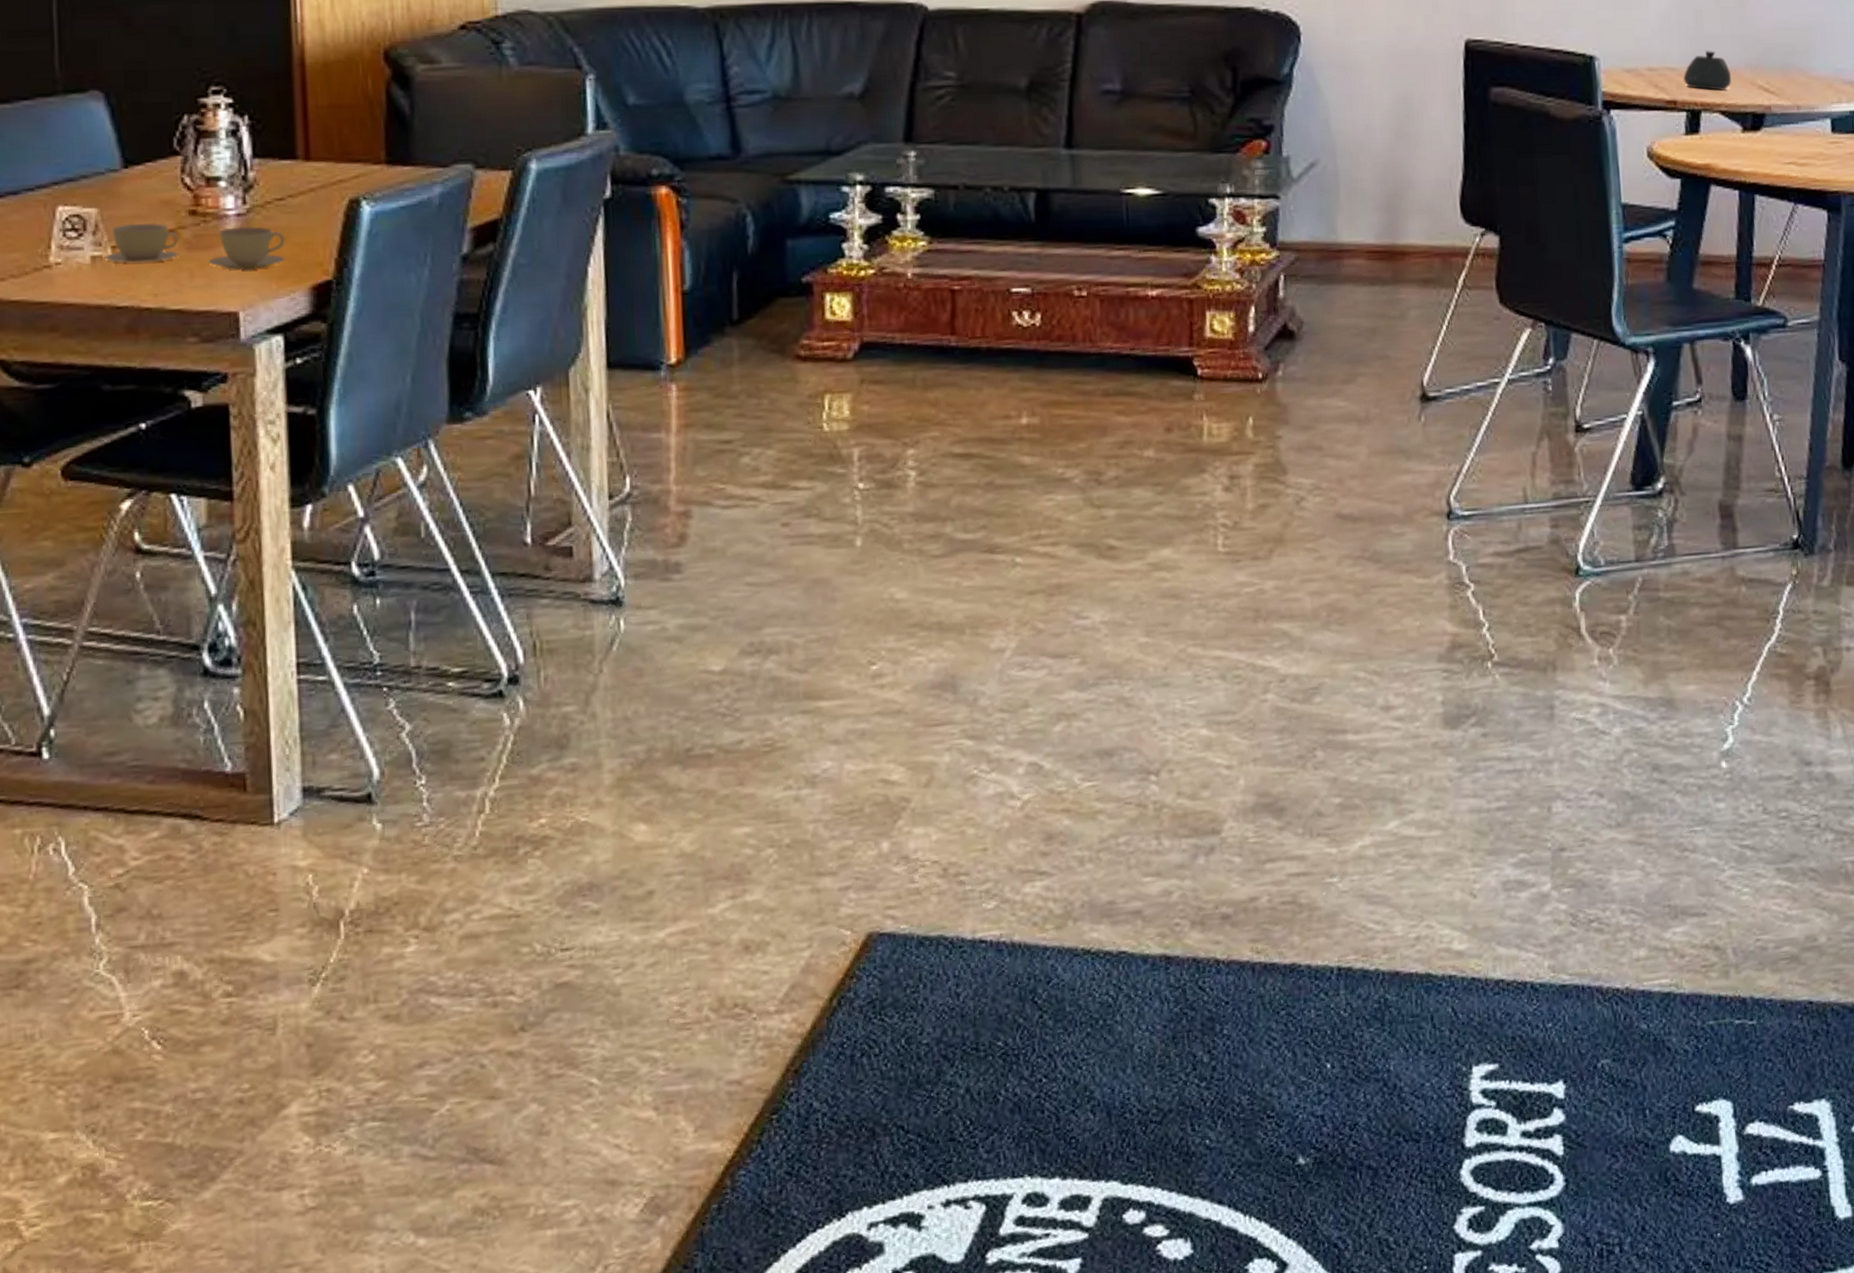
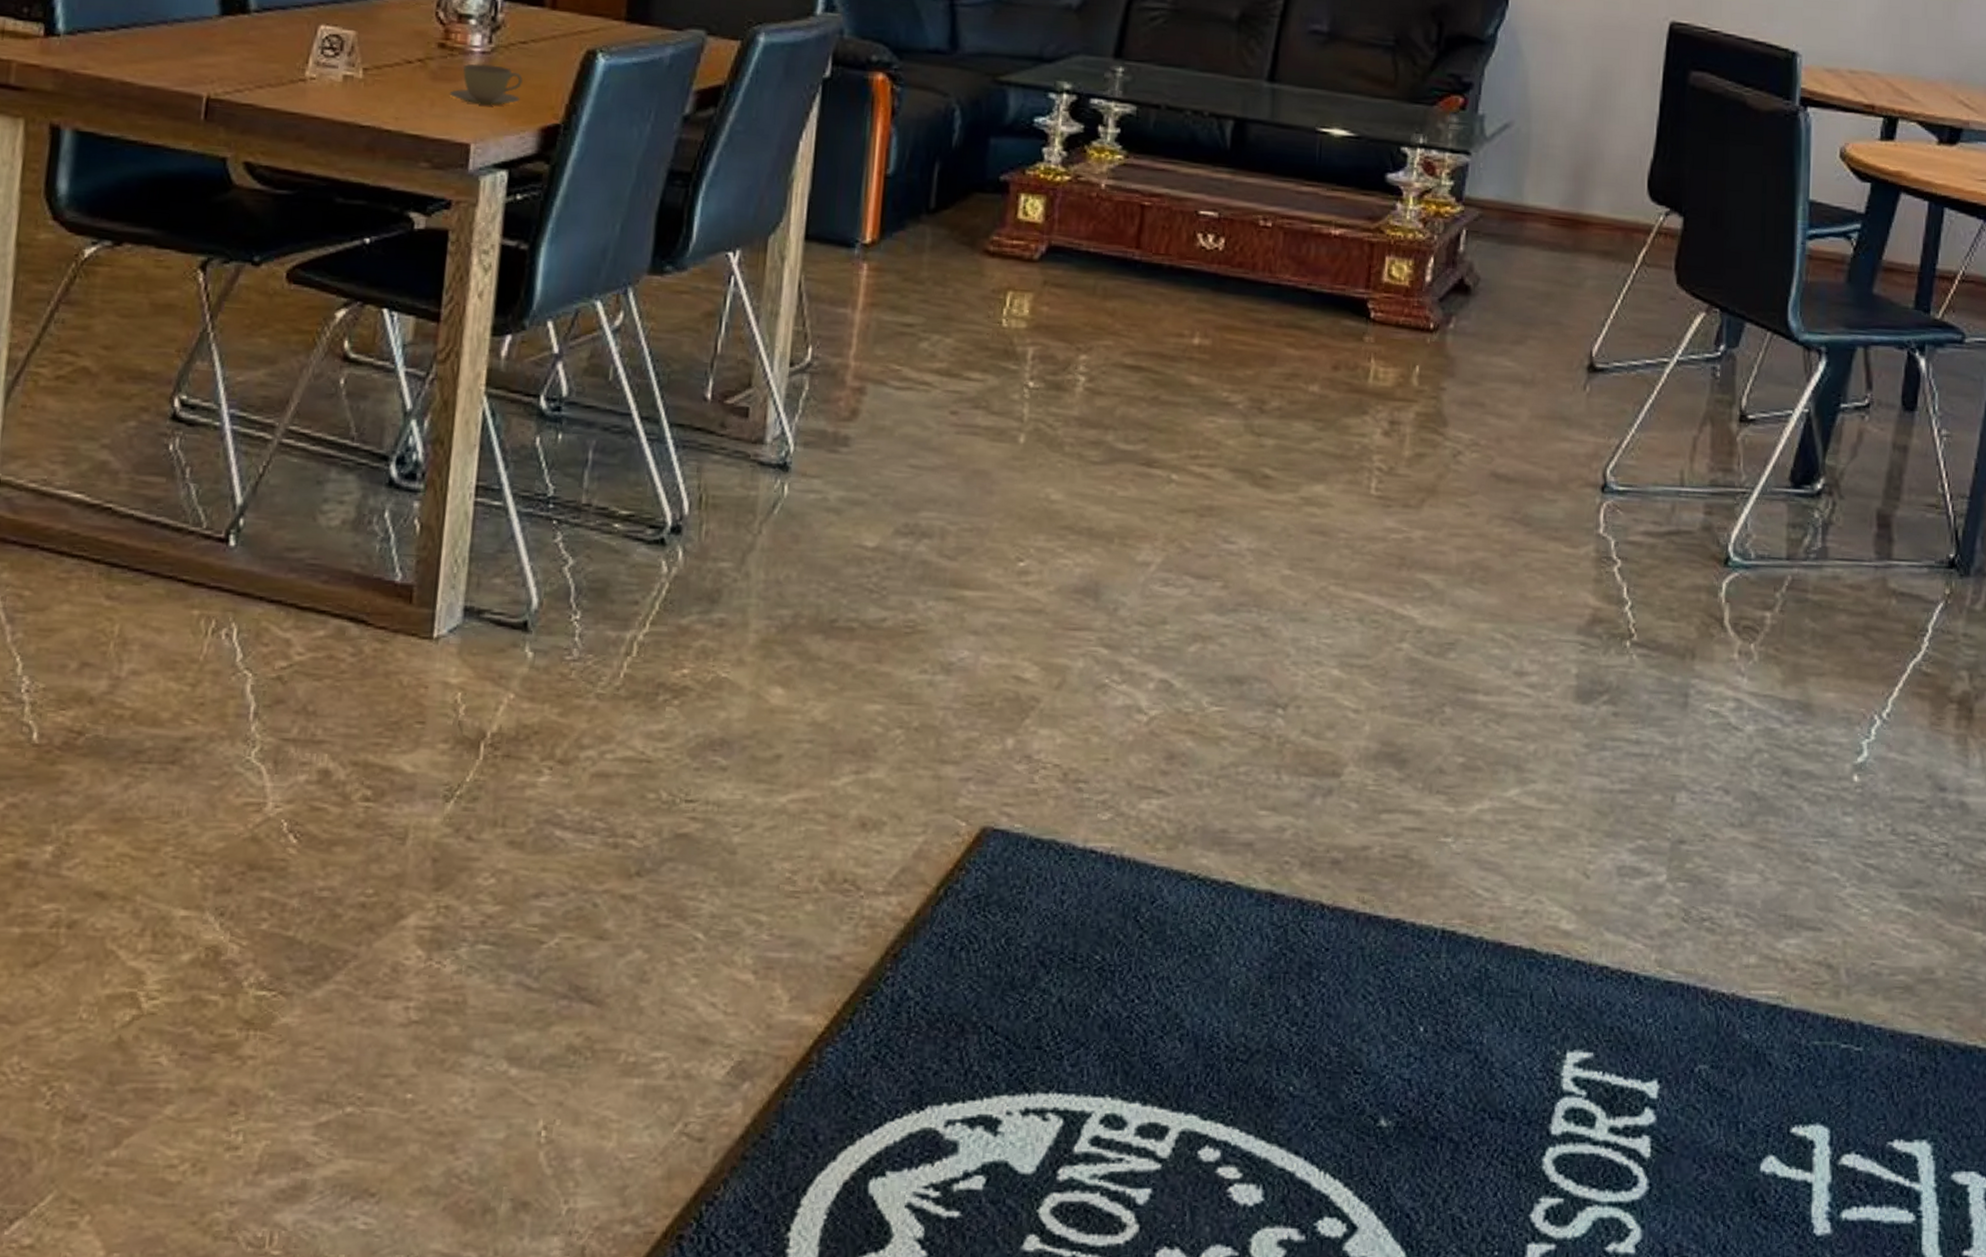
teacup: present [105,223,179,263] -> none [356,49,425,88]
sugar bowl: present [1683,51,1732,90] -> none [1884,60,1933,101]

